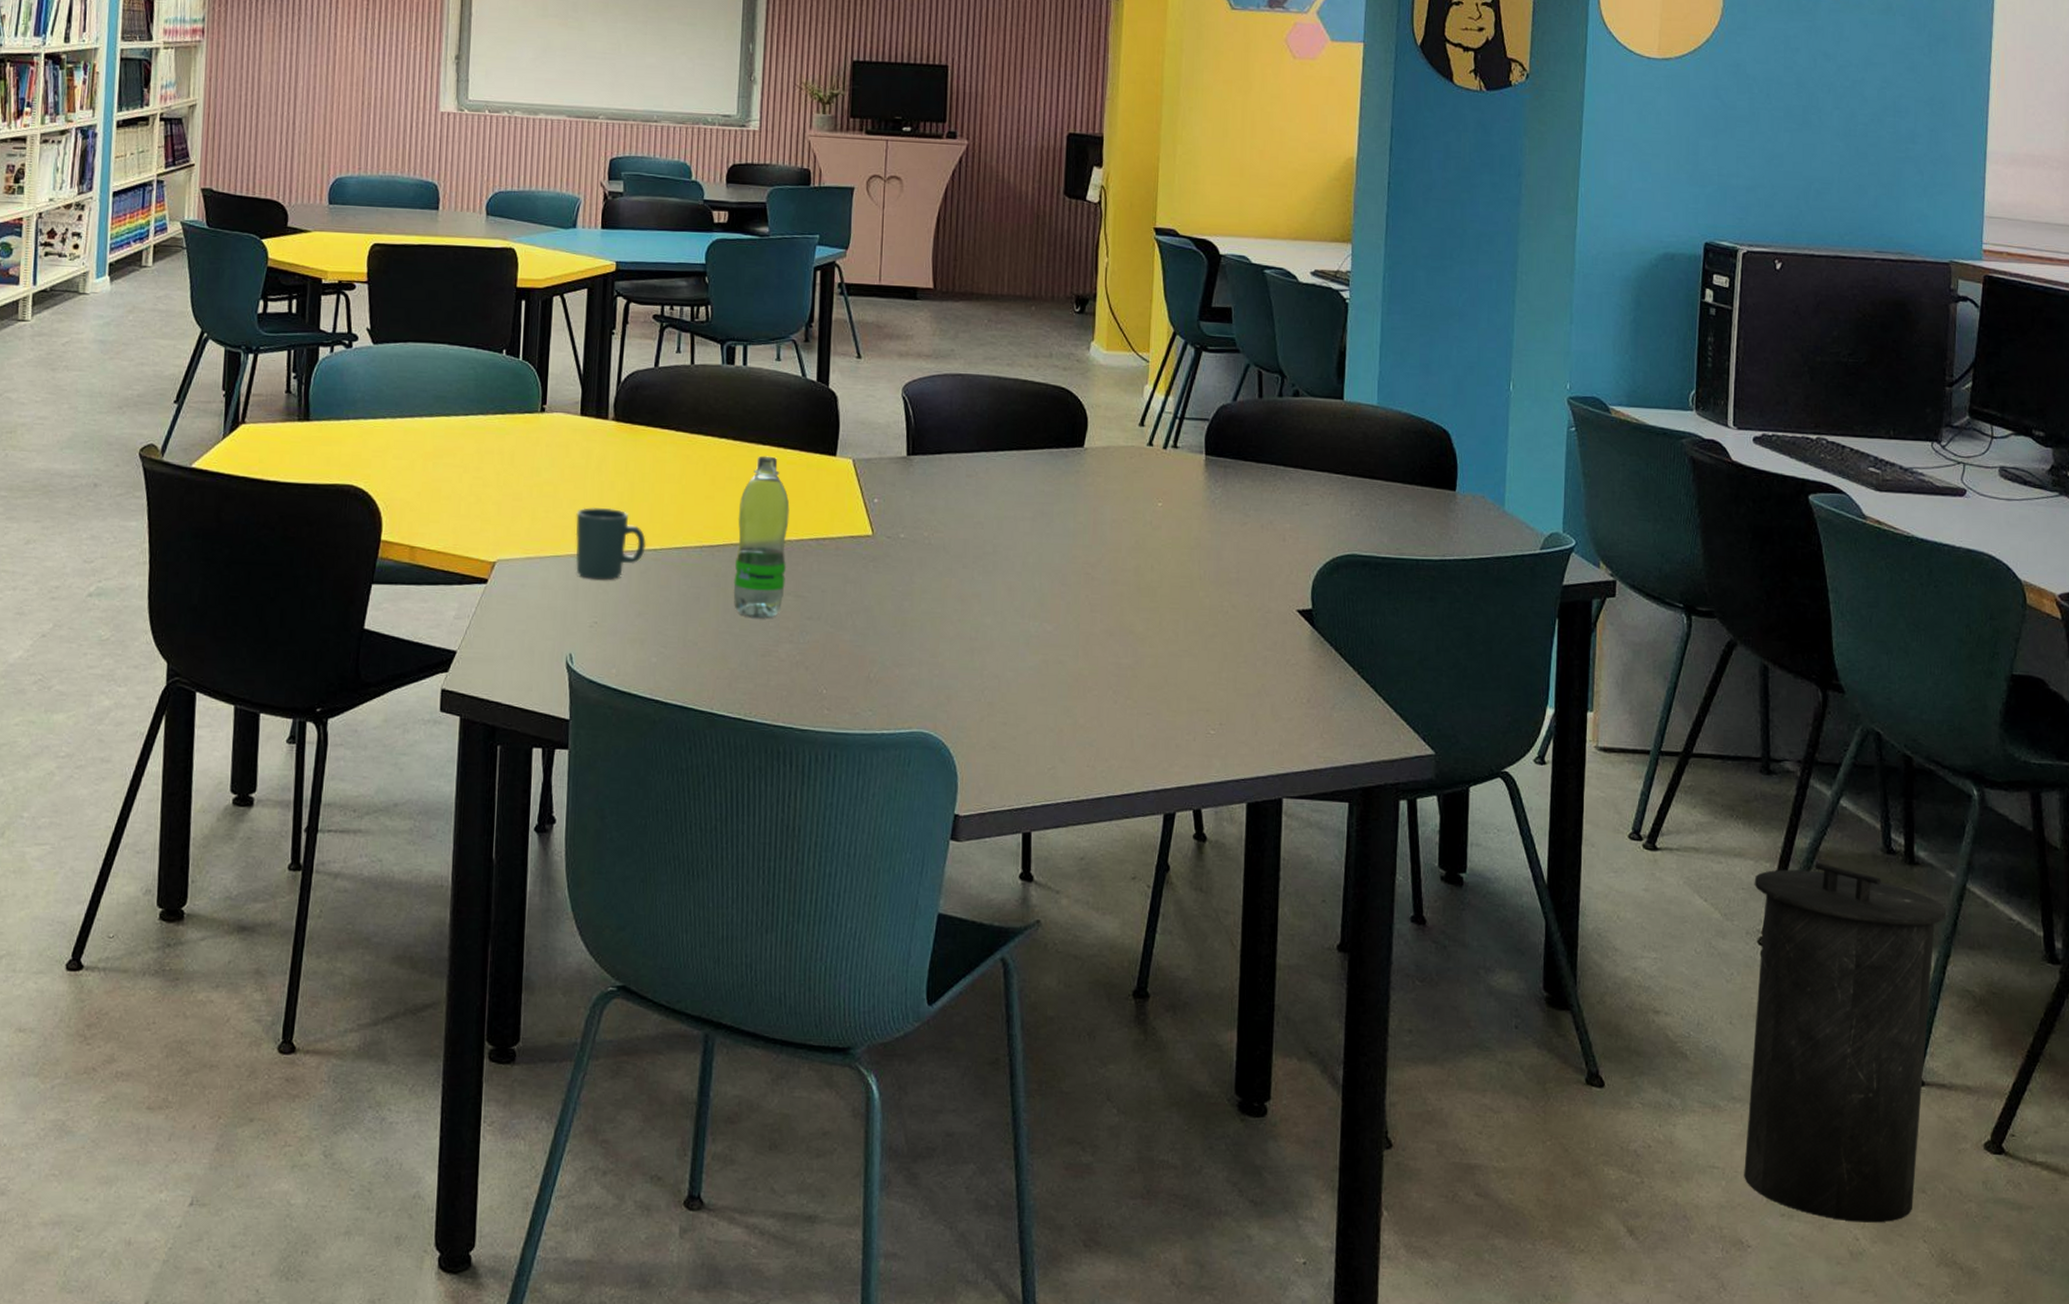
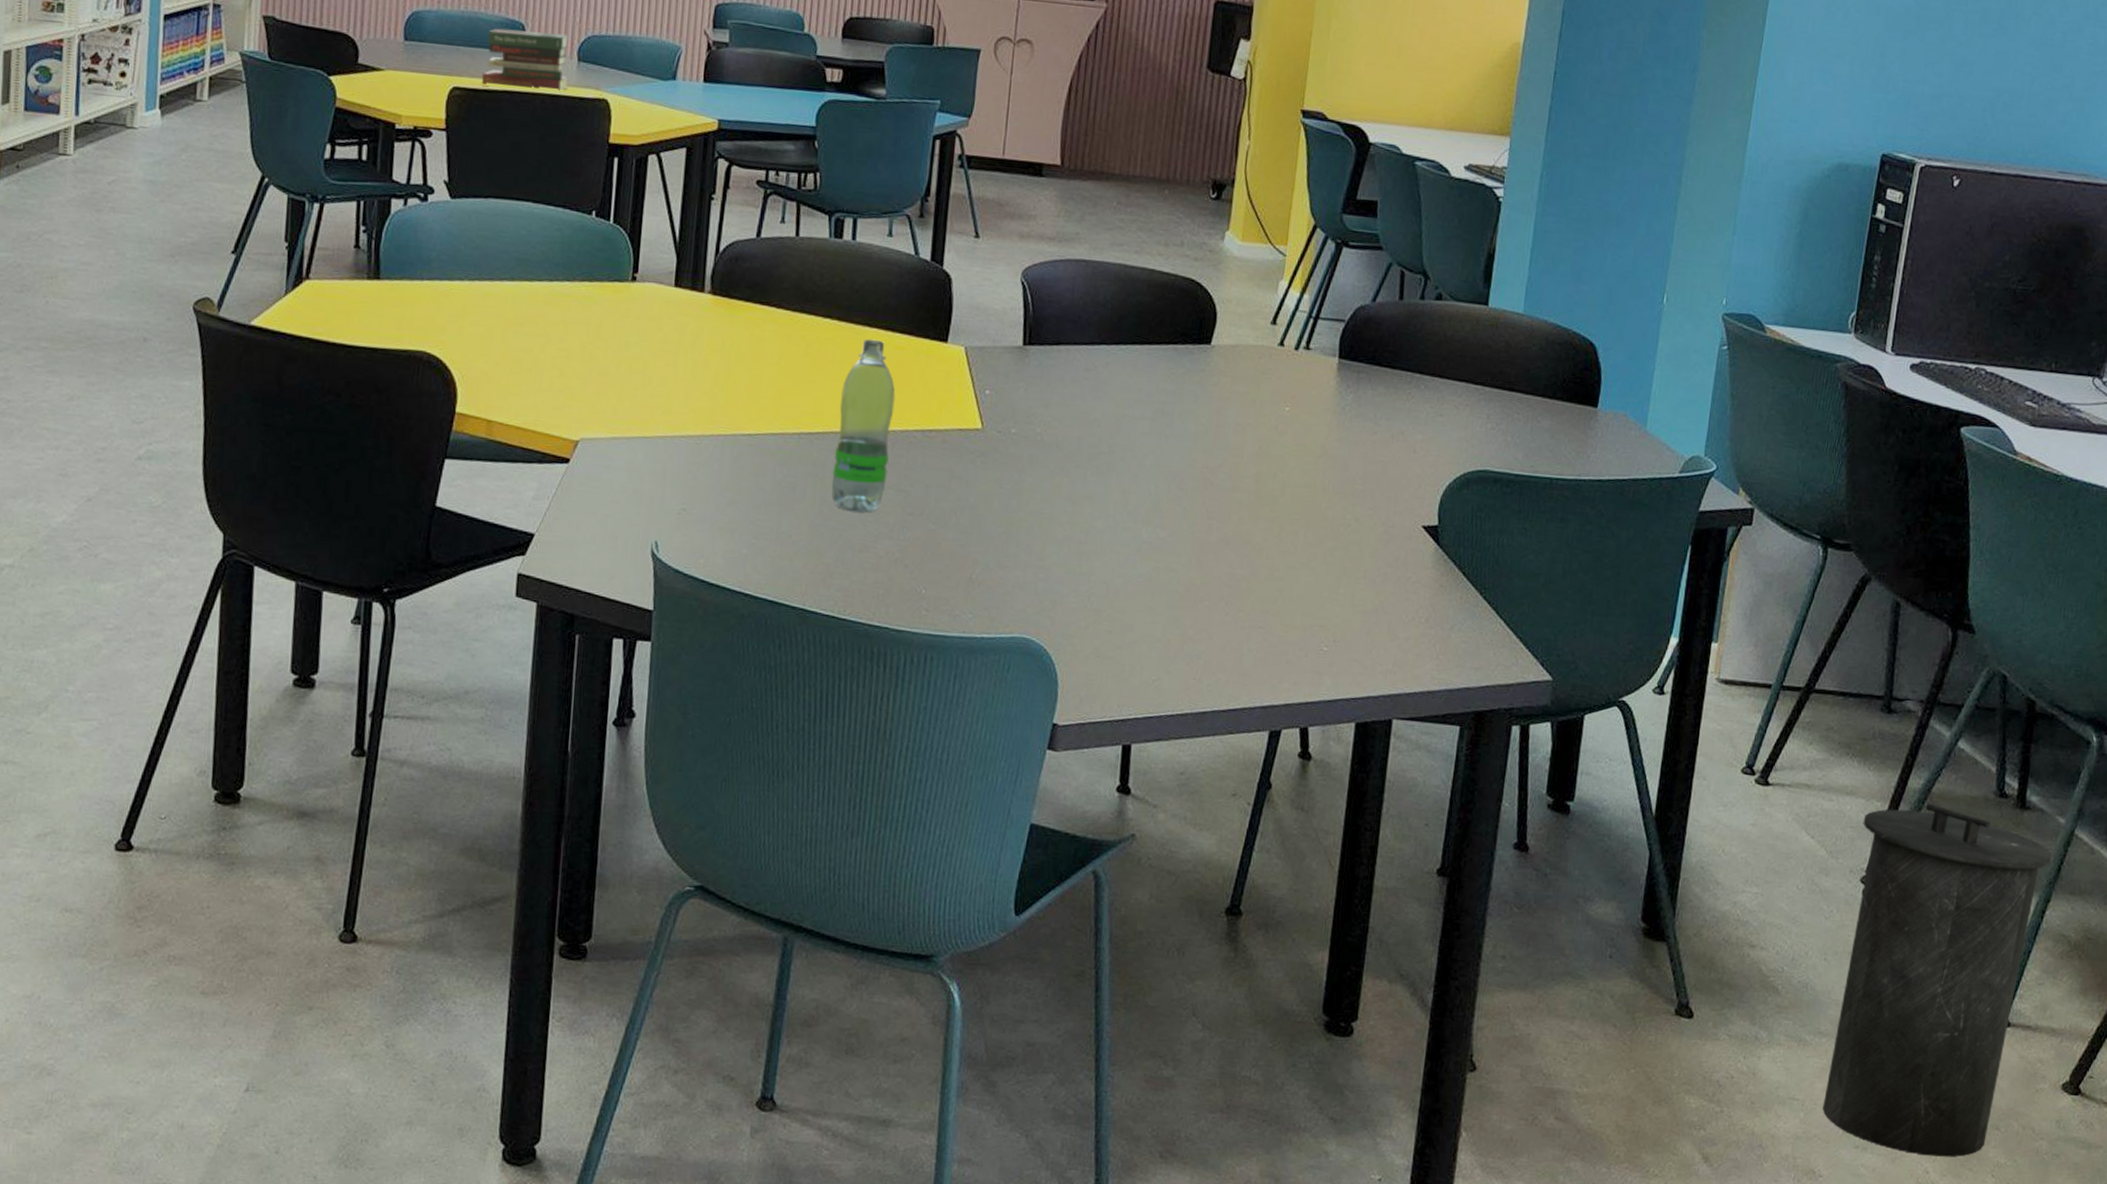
books: none [399,189,478,245] -> present [481,28,568,93]
mug: present [575,507,647,580] -> none [664,386,741,465]

